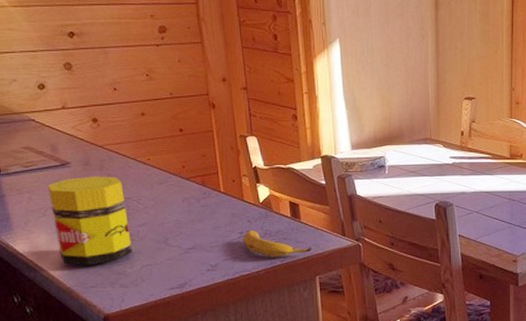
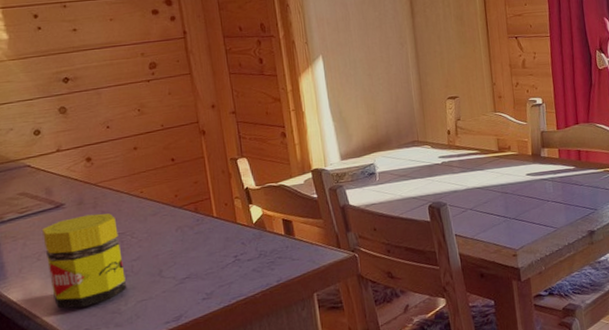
banana: present [242,229,312,257] -> none [237,252,308,279]

